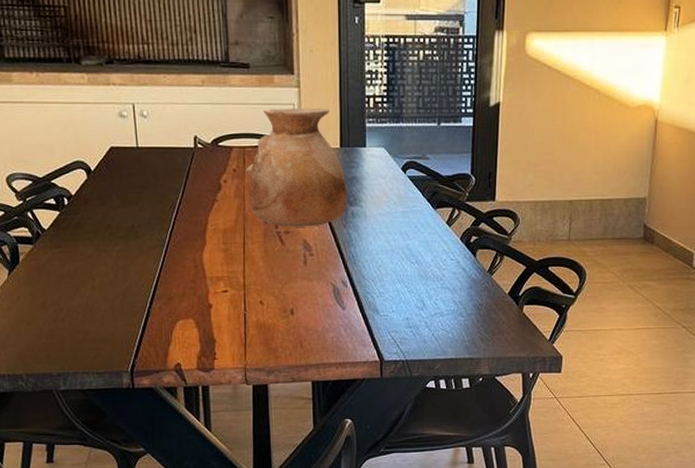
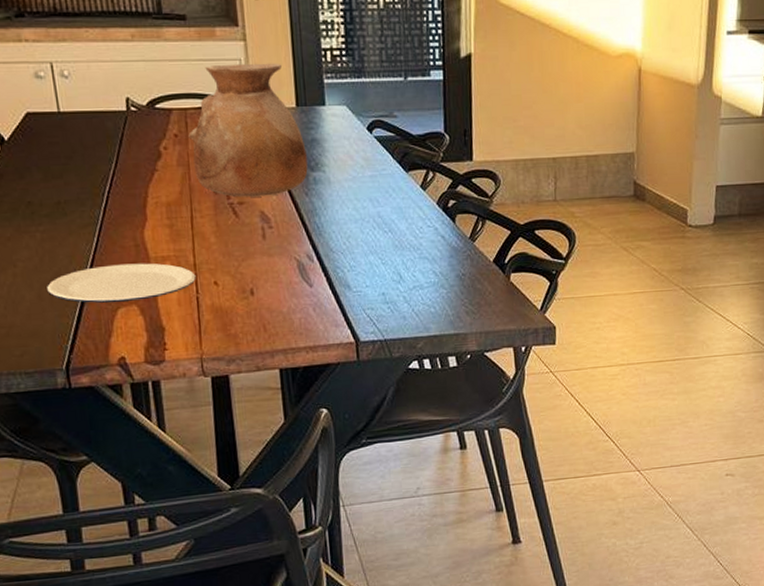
plate: none [119,282,245,315] -> present [47,263,196,303]

